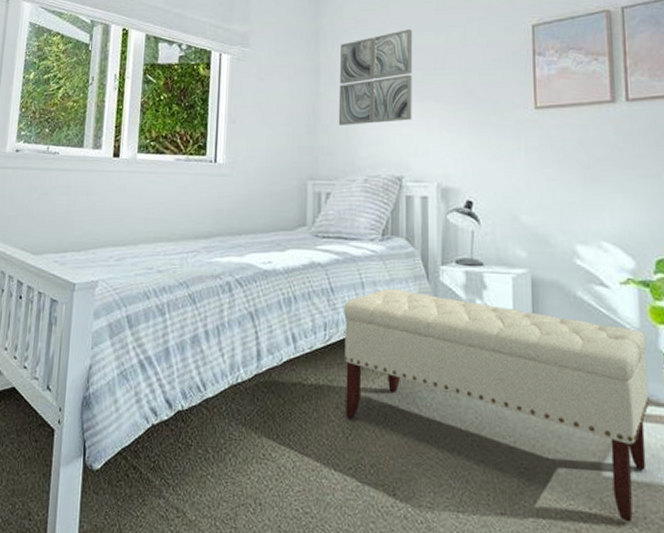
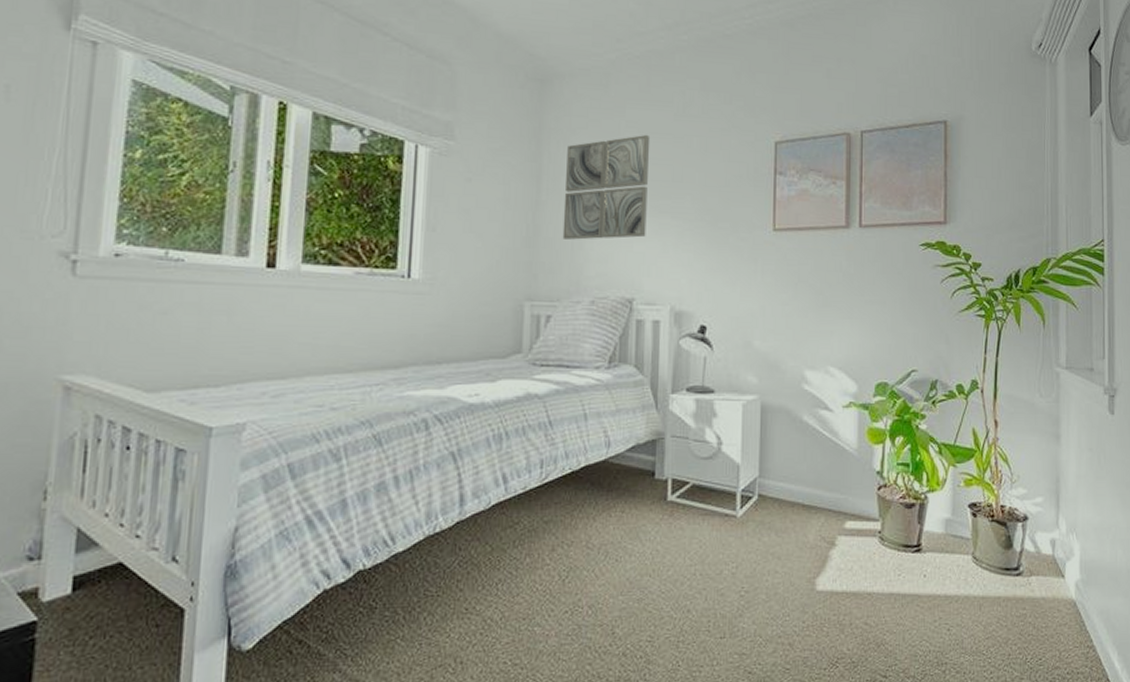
bench: present [344,289,649,522] -> none [562,421,862,630]

